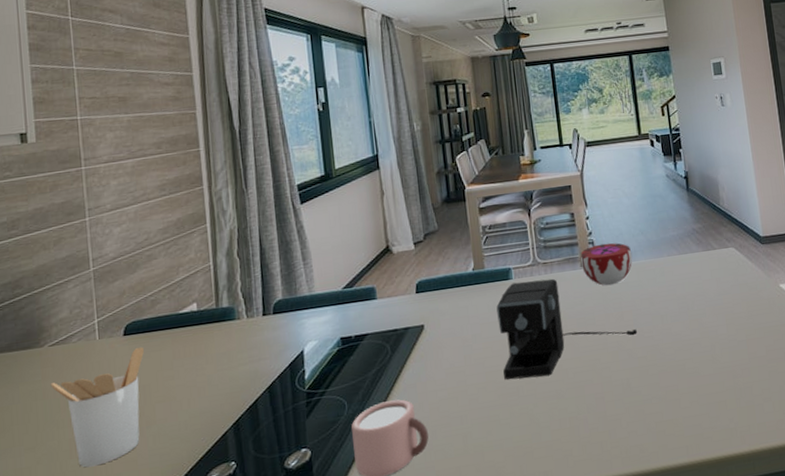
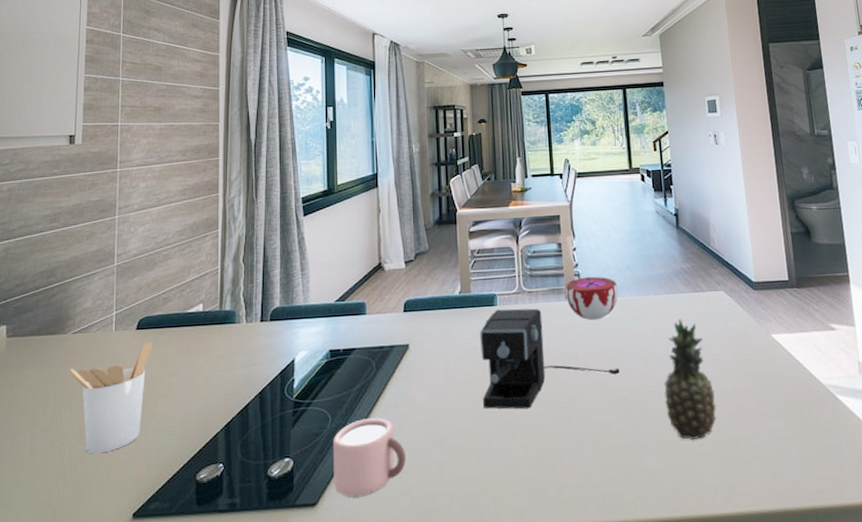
fruit: none [680,277,730,390] -> present [664,318,717,441]

